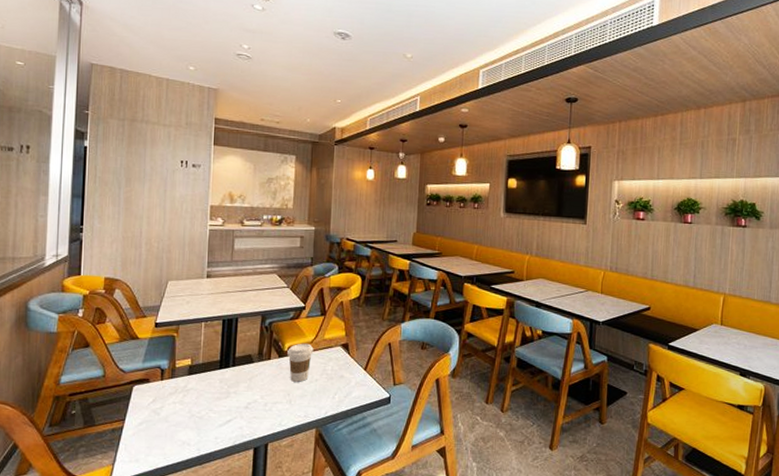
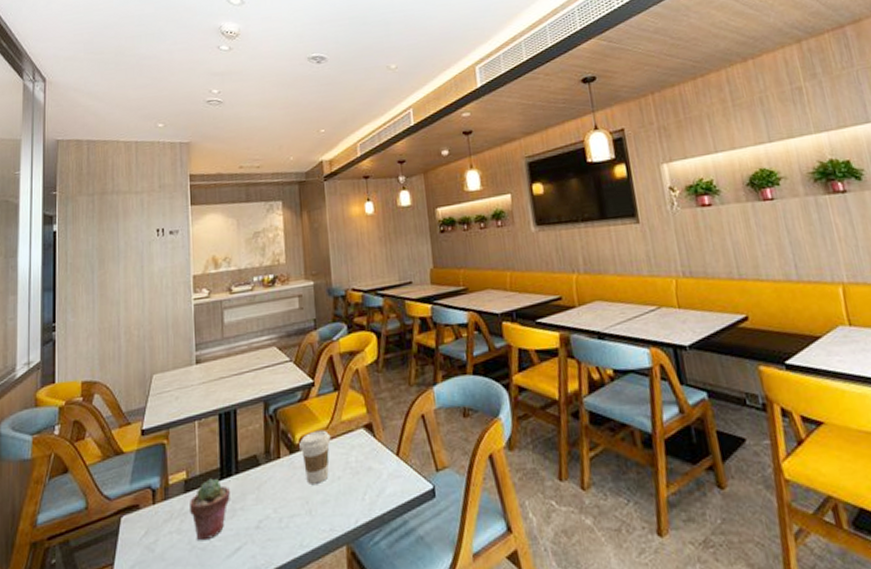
potted succulent: none [192,367,226,412] -> present [190,478,230,542]

